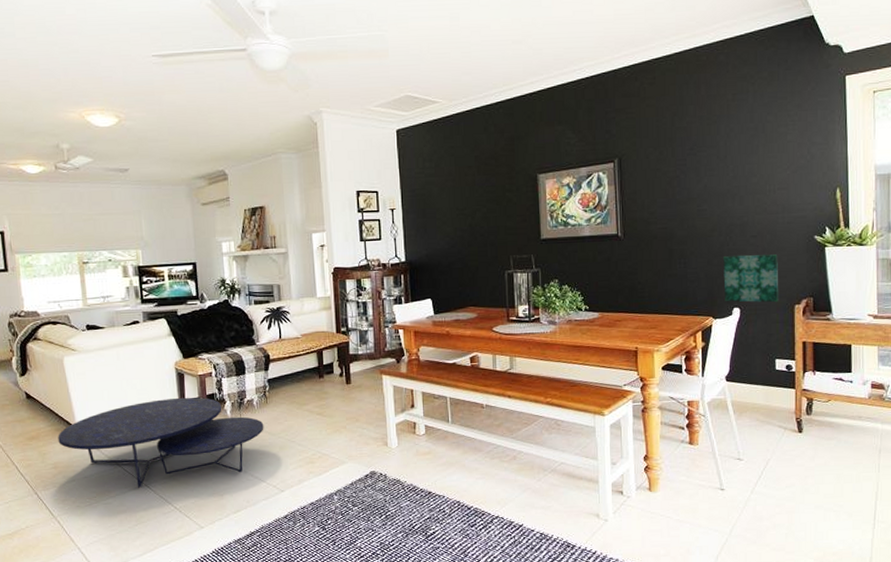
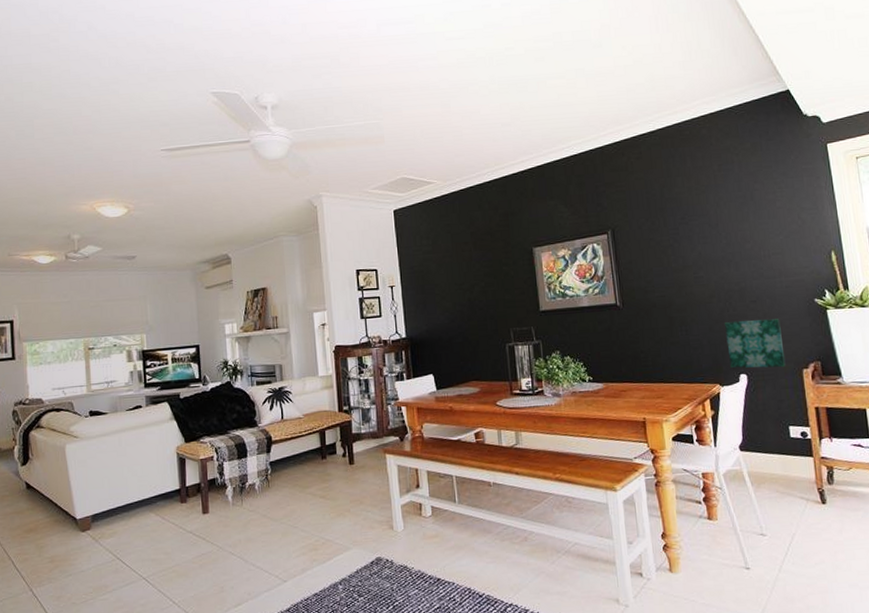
nesting table: present [58,397,264,488] -> none [56,482,266,581]

